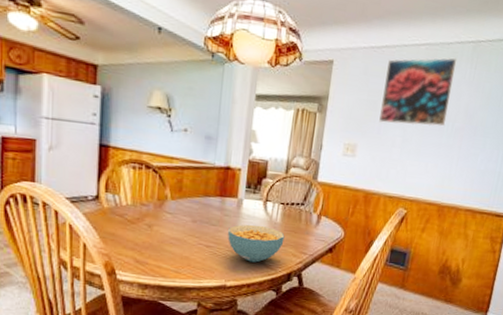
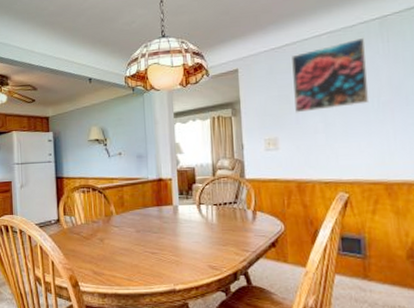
cereal bowl: present [228,224,285,263] -> none [169,228,224,265]

